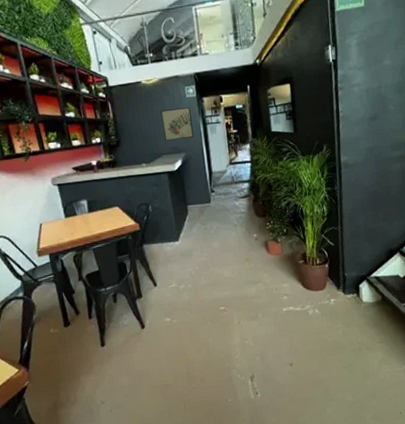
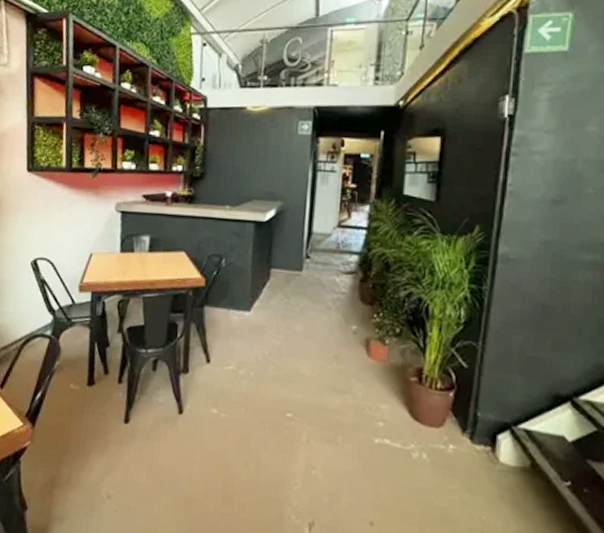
wall art: present [160,106,194,141] -> none [260,145,300,184]

